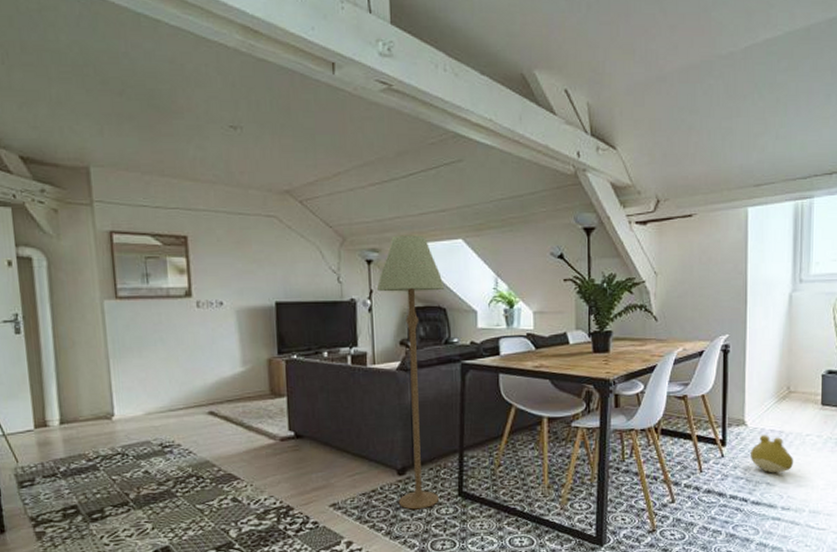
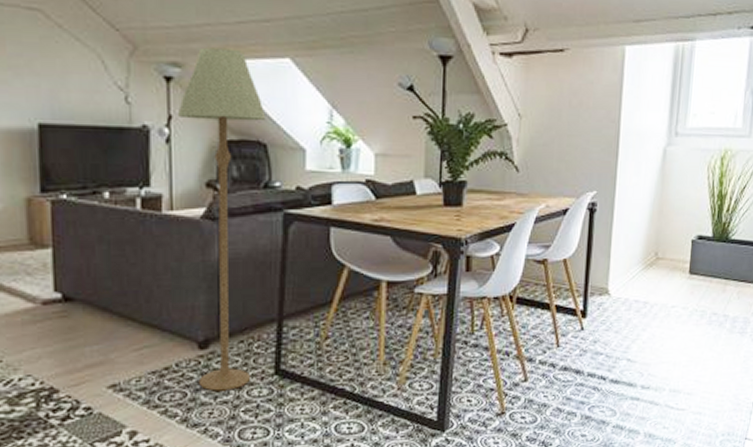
plush toy: present [749,434,794,473] -> none [611,304,658,349]

